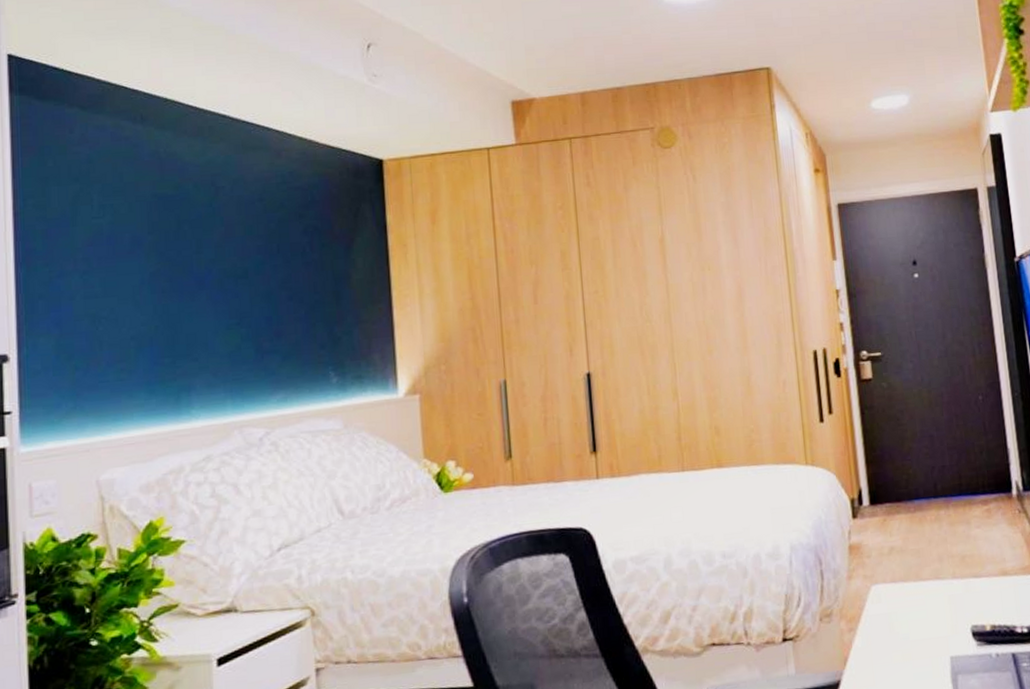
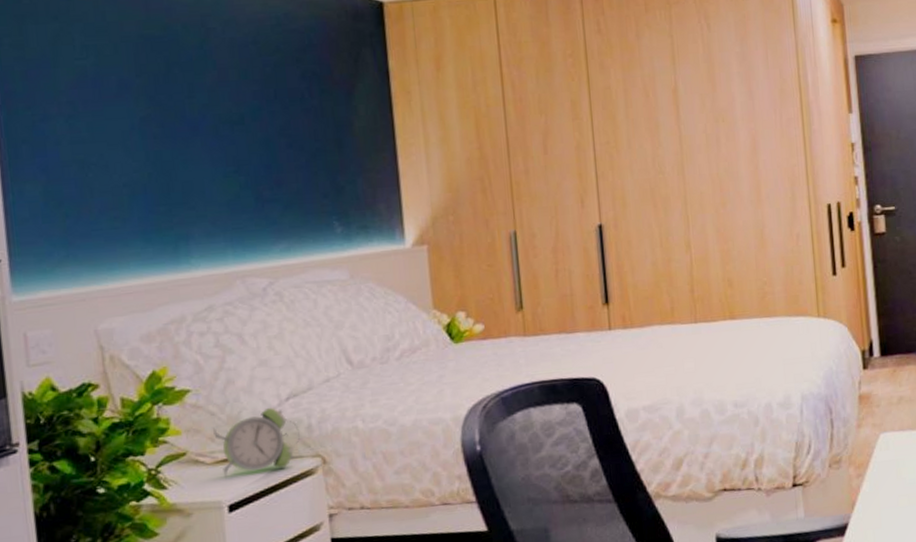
alarm clock: none [206,557,290,632] -> present [213,407,300,480]

